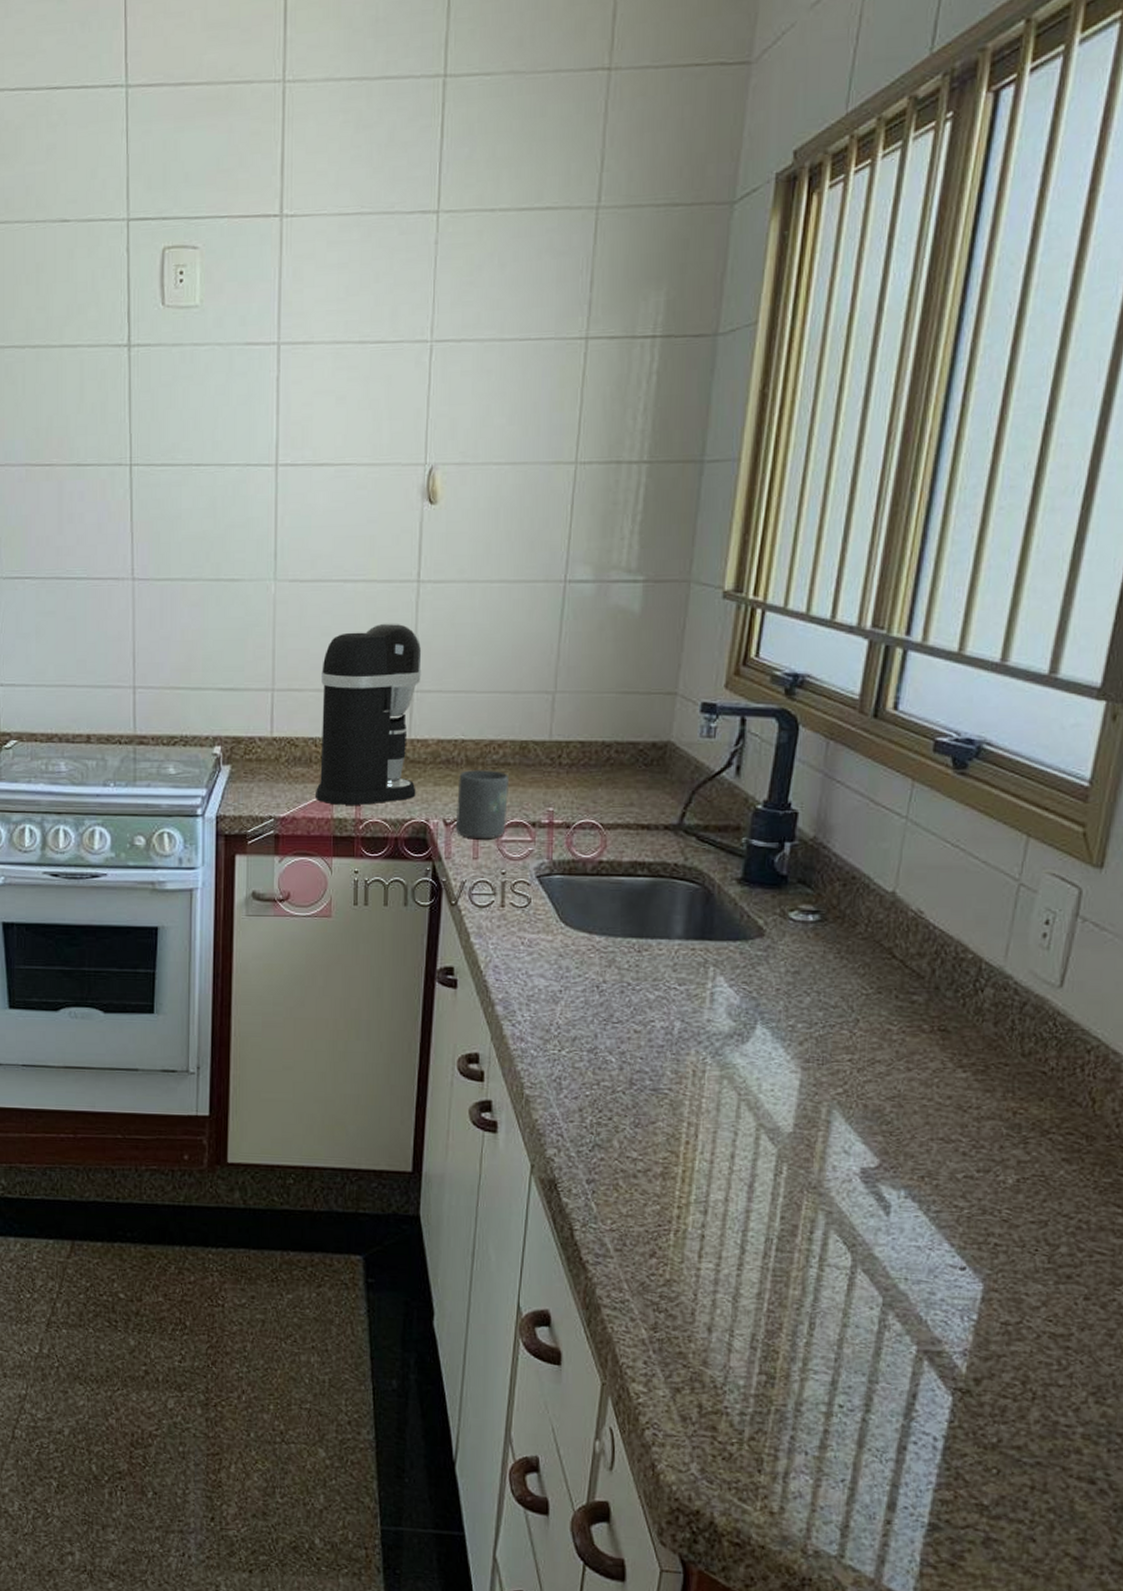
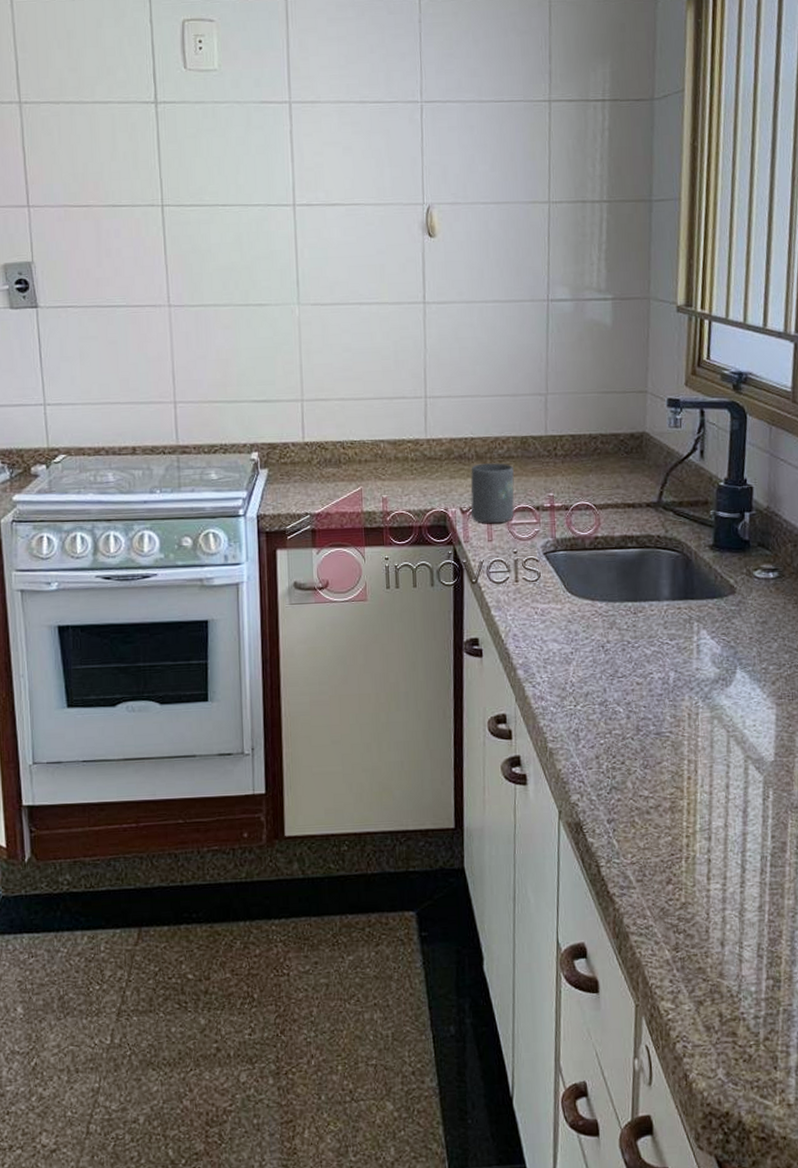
coffee maker: present [316,623,422,805] -> none [345,339,435,500]

